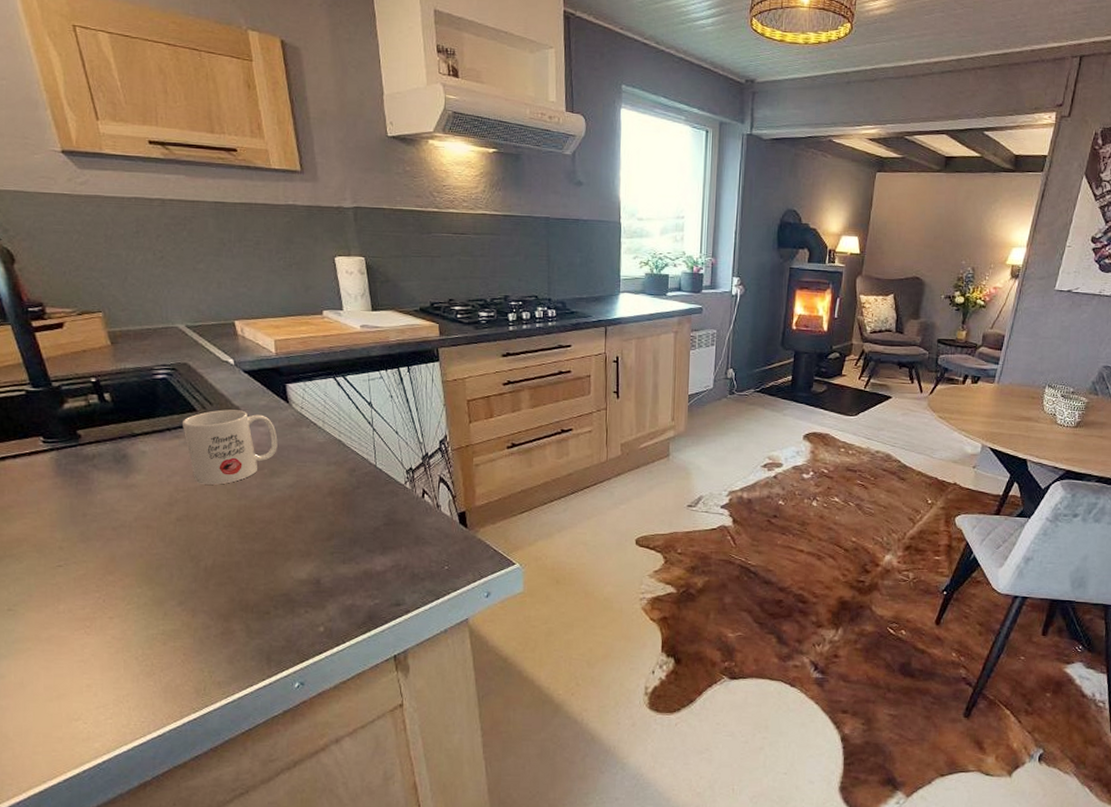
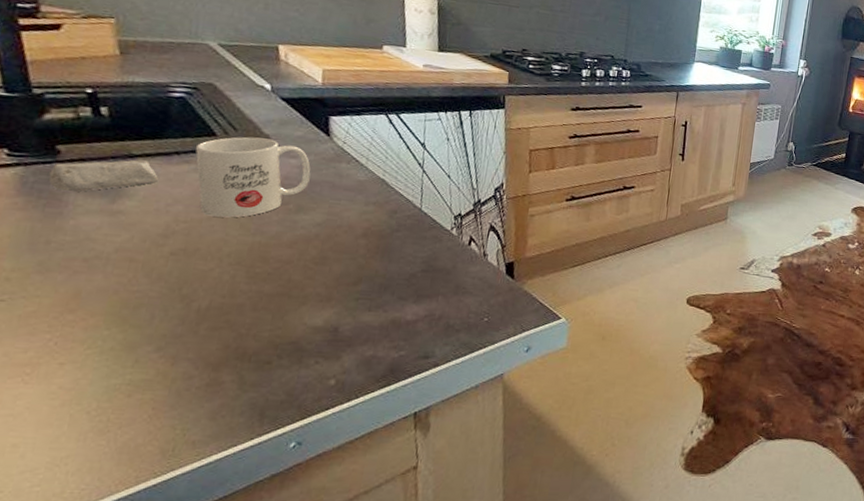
soap bar: none [76,438,158,471] -> present [49,159,160,192]

